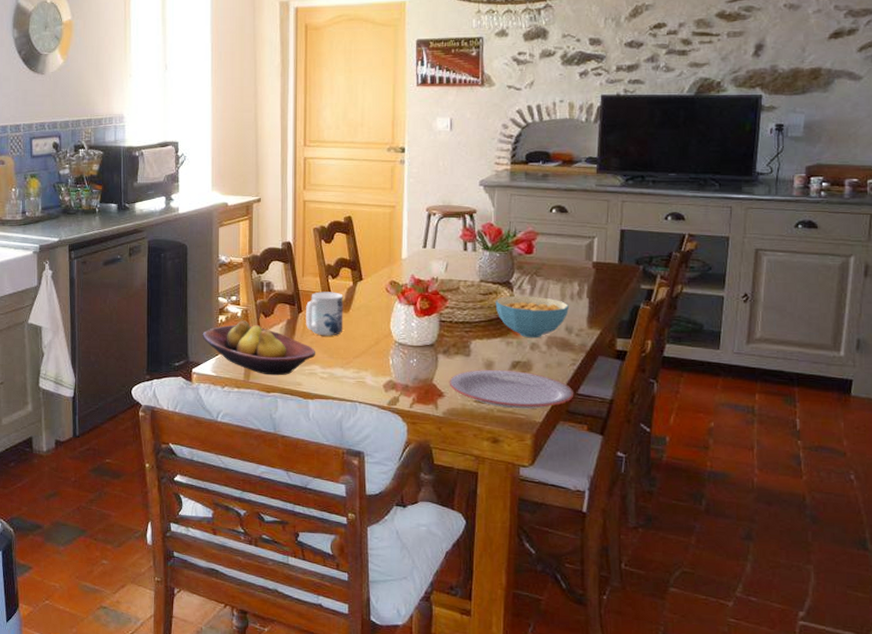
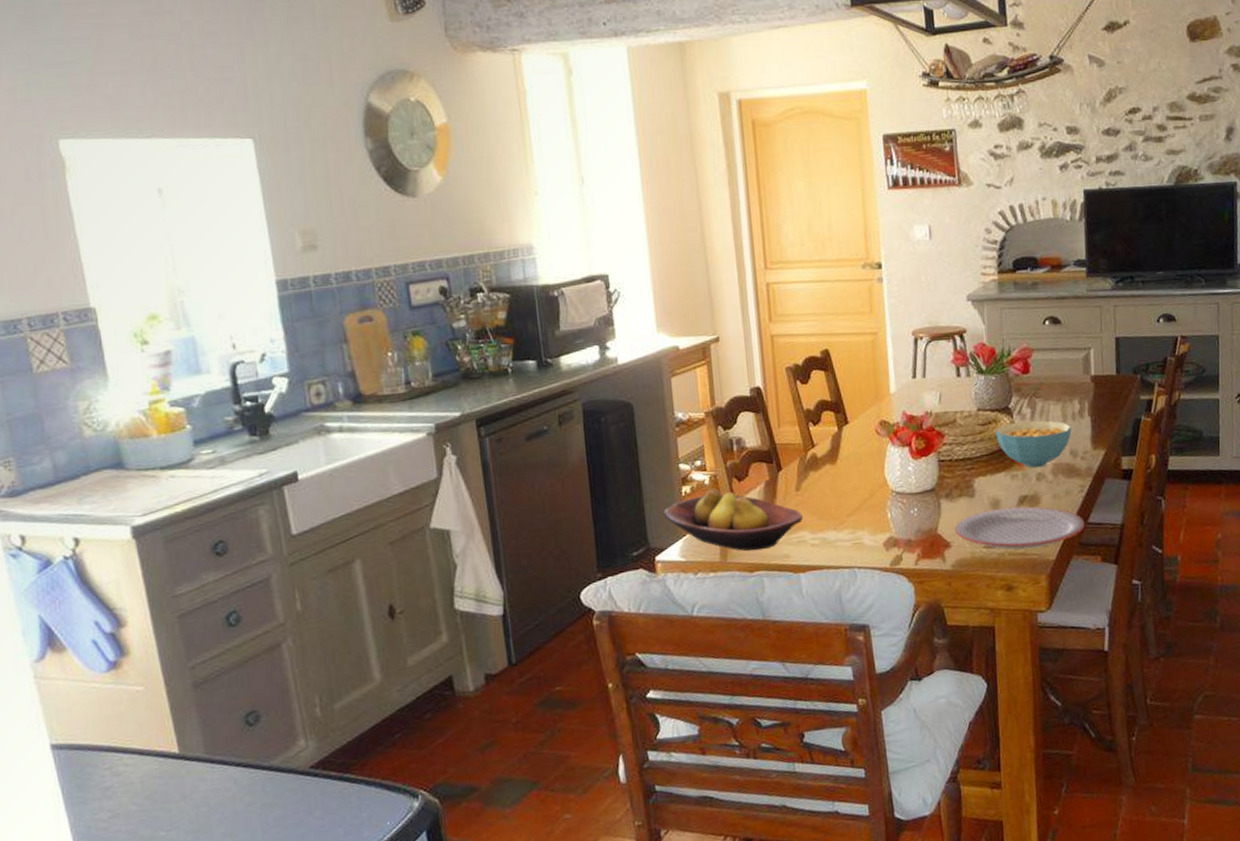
mug: present [306,291,344,336] -> none [786,441,832,495]

